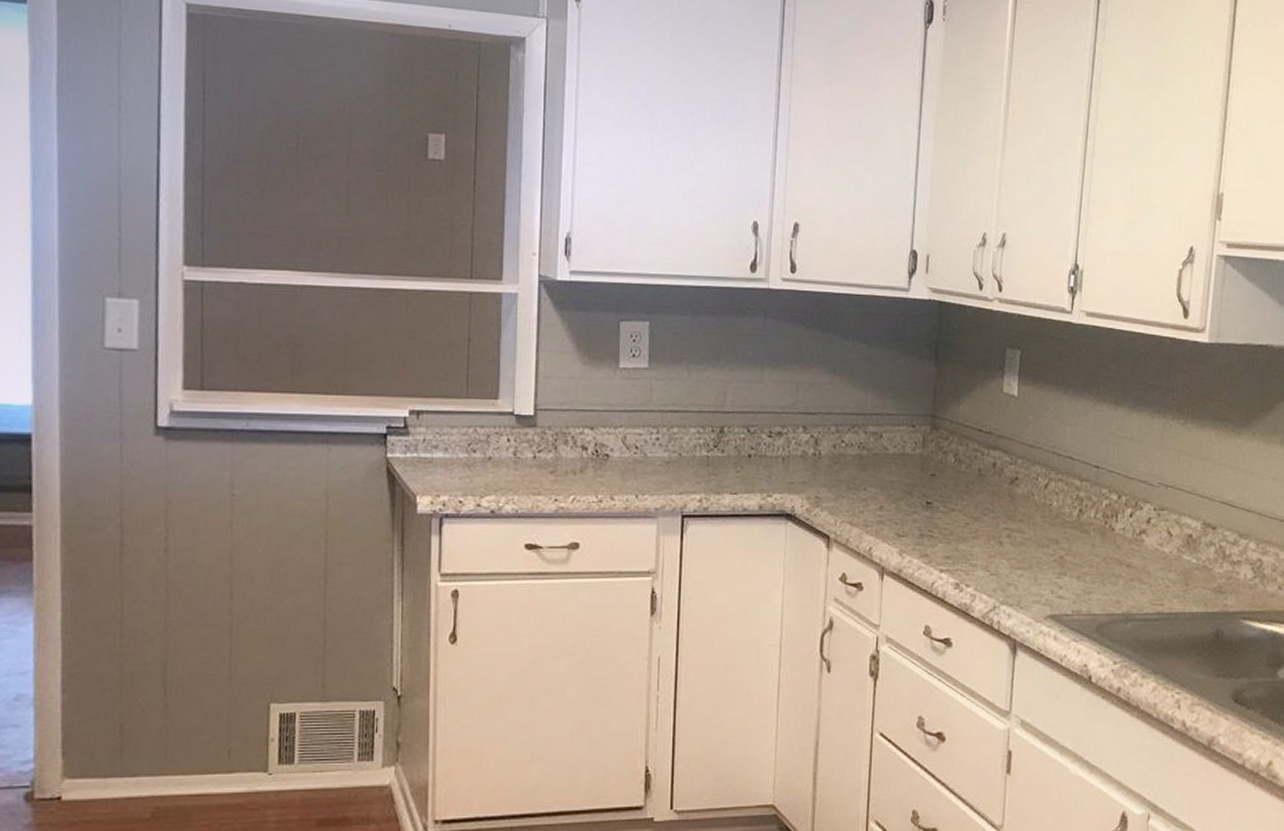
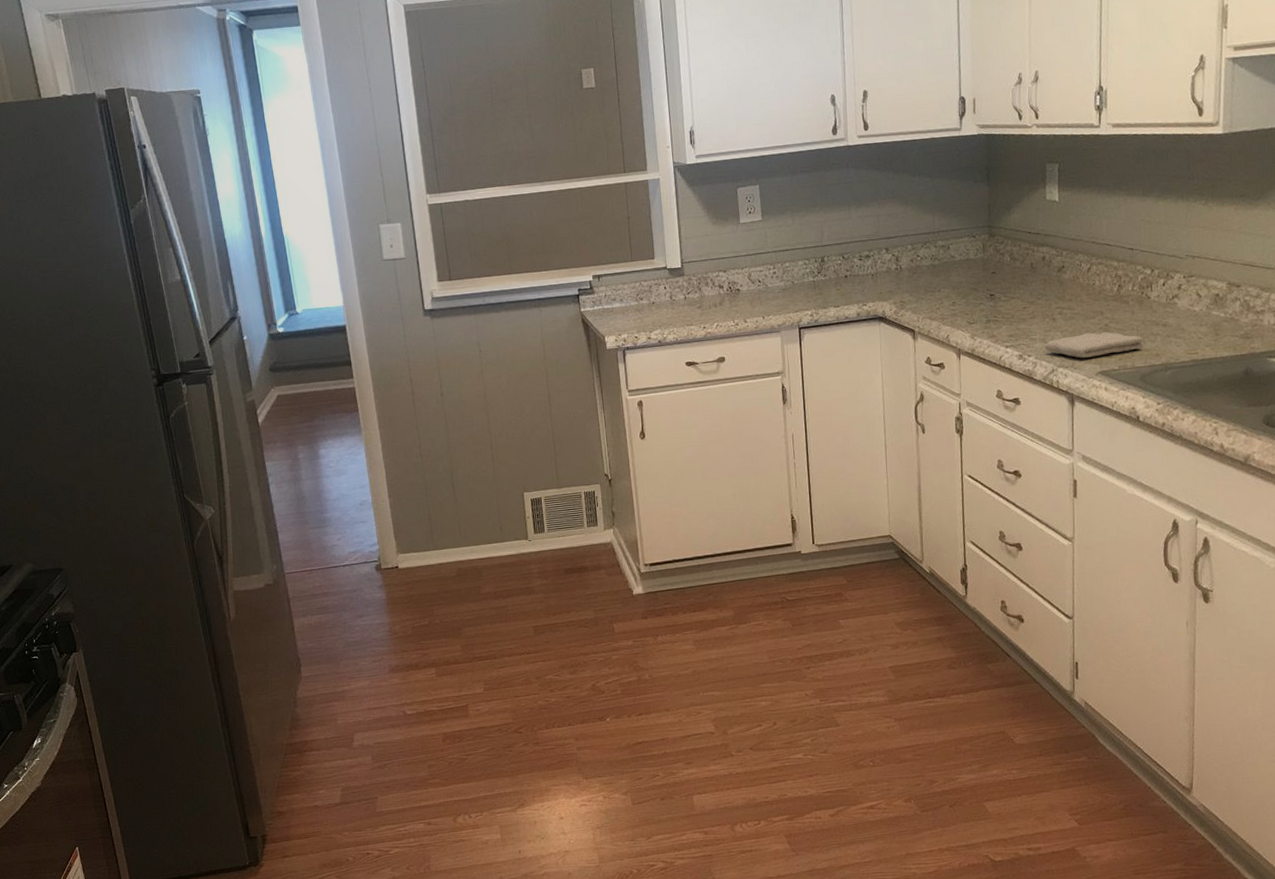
washcloth: none [987,565,1102,596] -> present [1044,332,1143,358]

